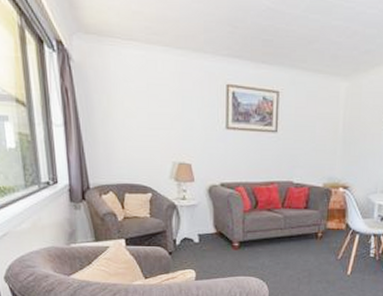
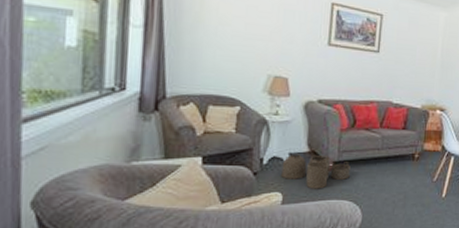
woven basket: none [193,233,255,267] -> present [281,152,350,189]

